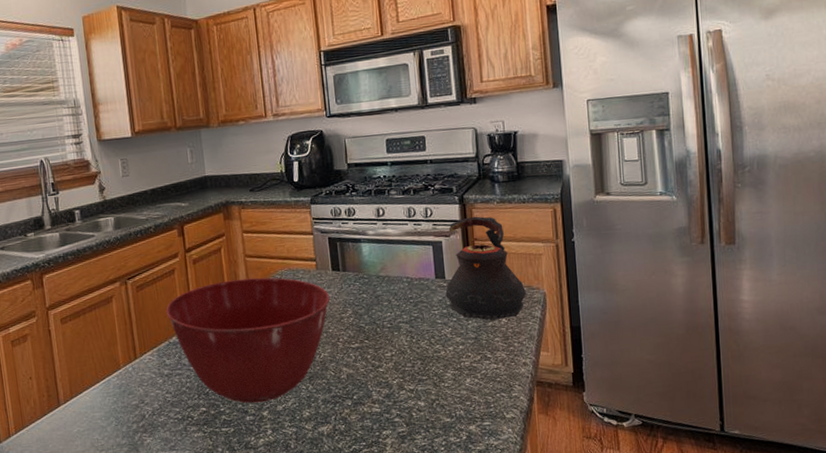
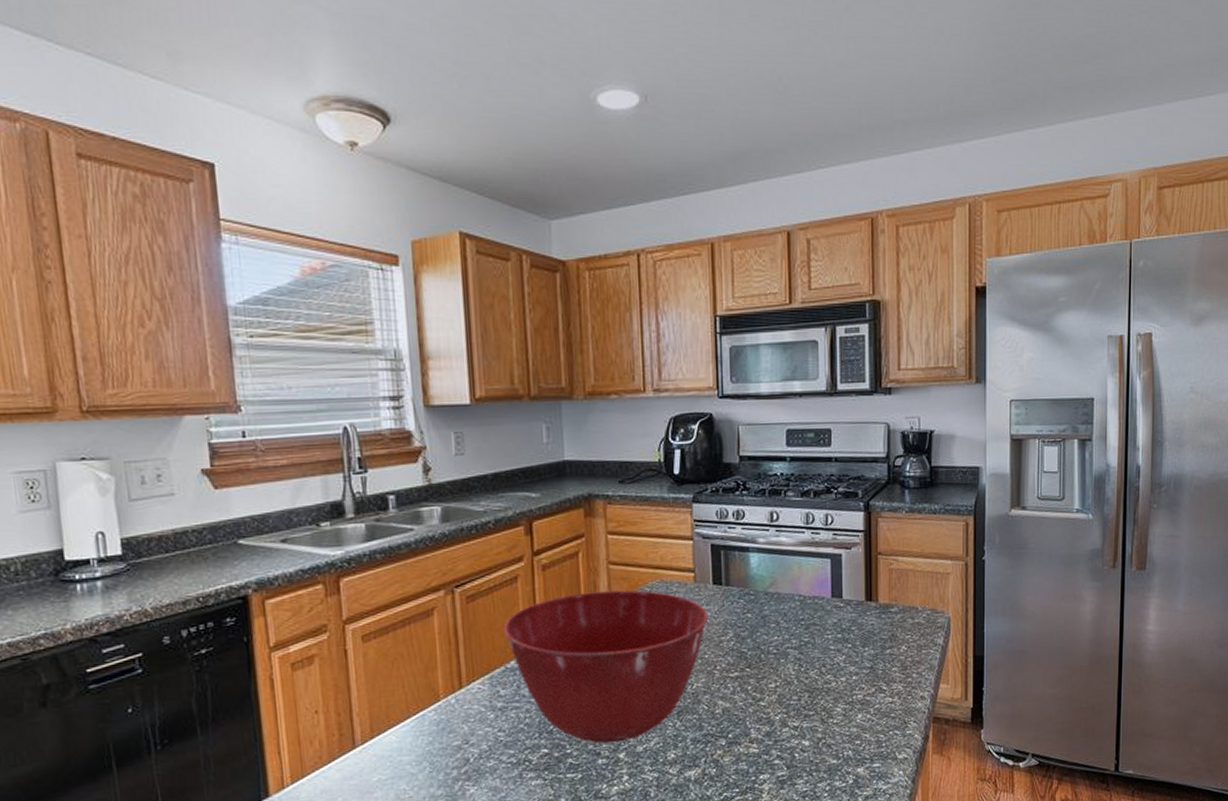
teapot: present [445,216,526,320] -> none [841,526,929,647]

